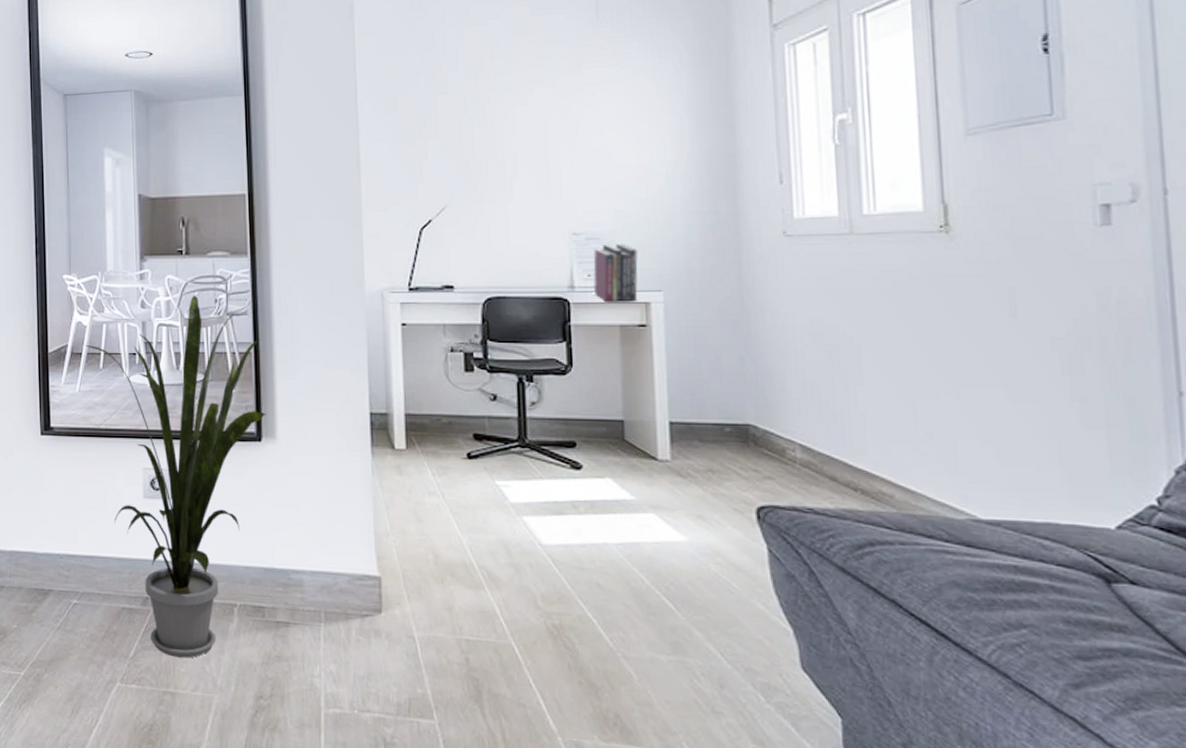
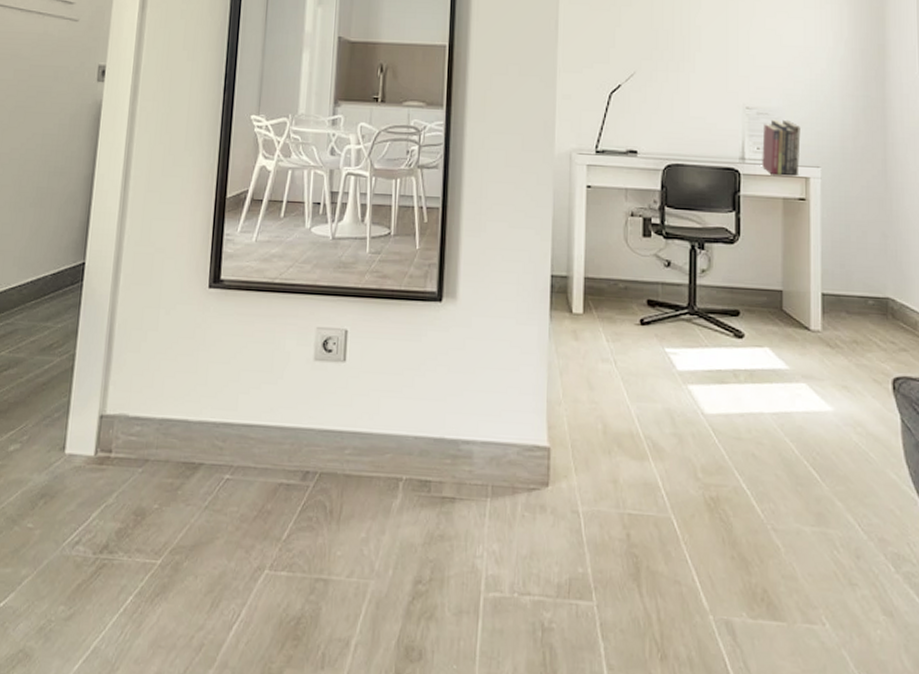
house plant: present [85,295,267,658] -> none [267,145,449,540]

